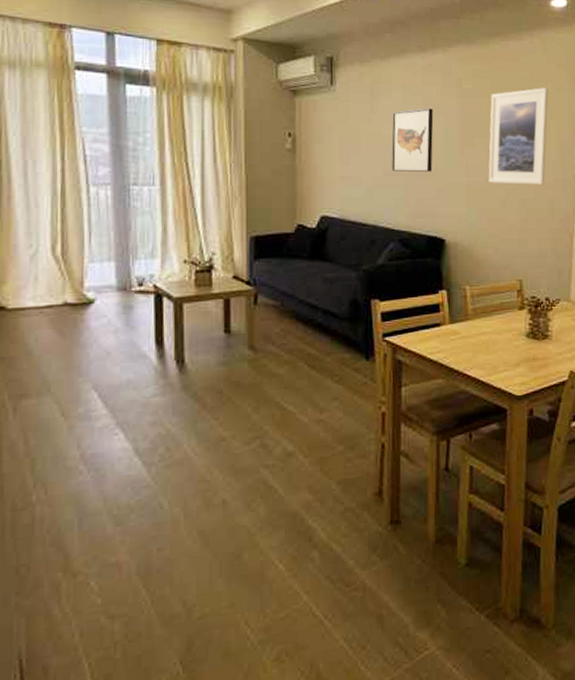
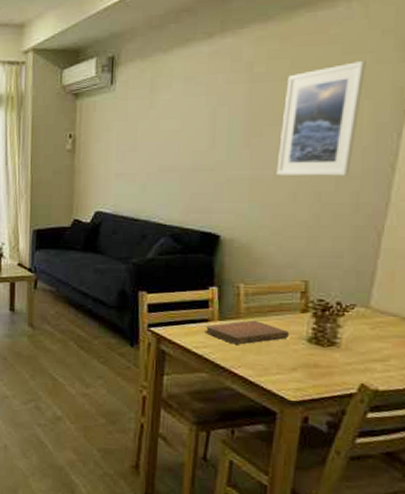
wall art: present [391,108,434,172] -> none [168,99,217,167]
notebook: none [437,320,512,346] -> present [204,320,290,345]

